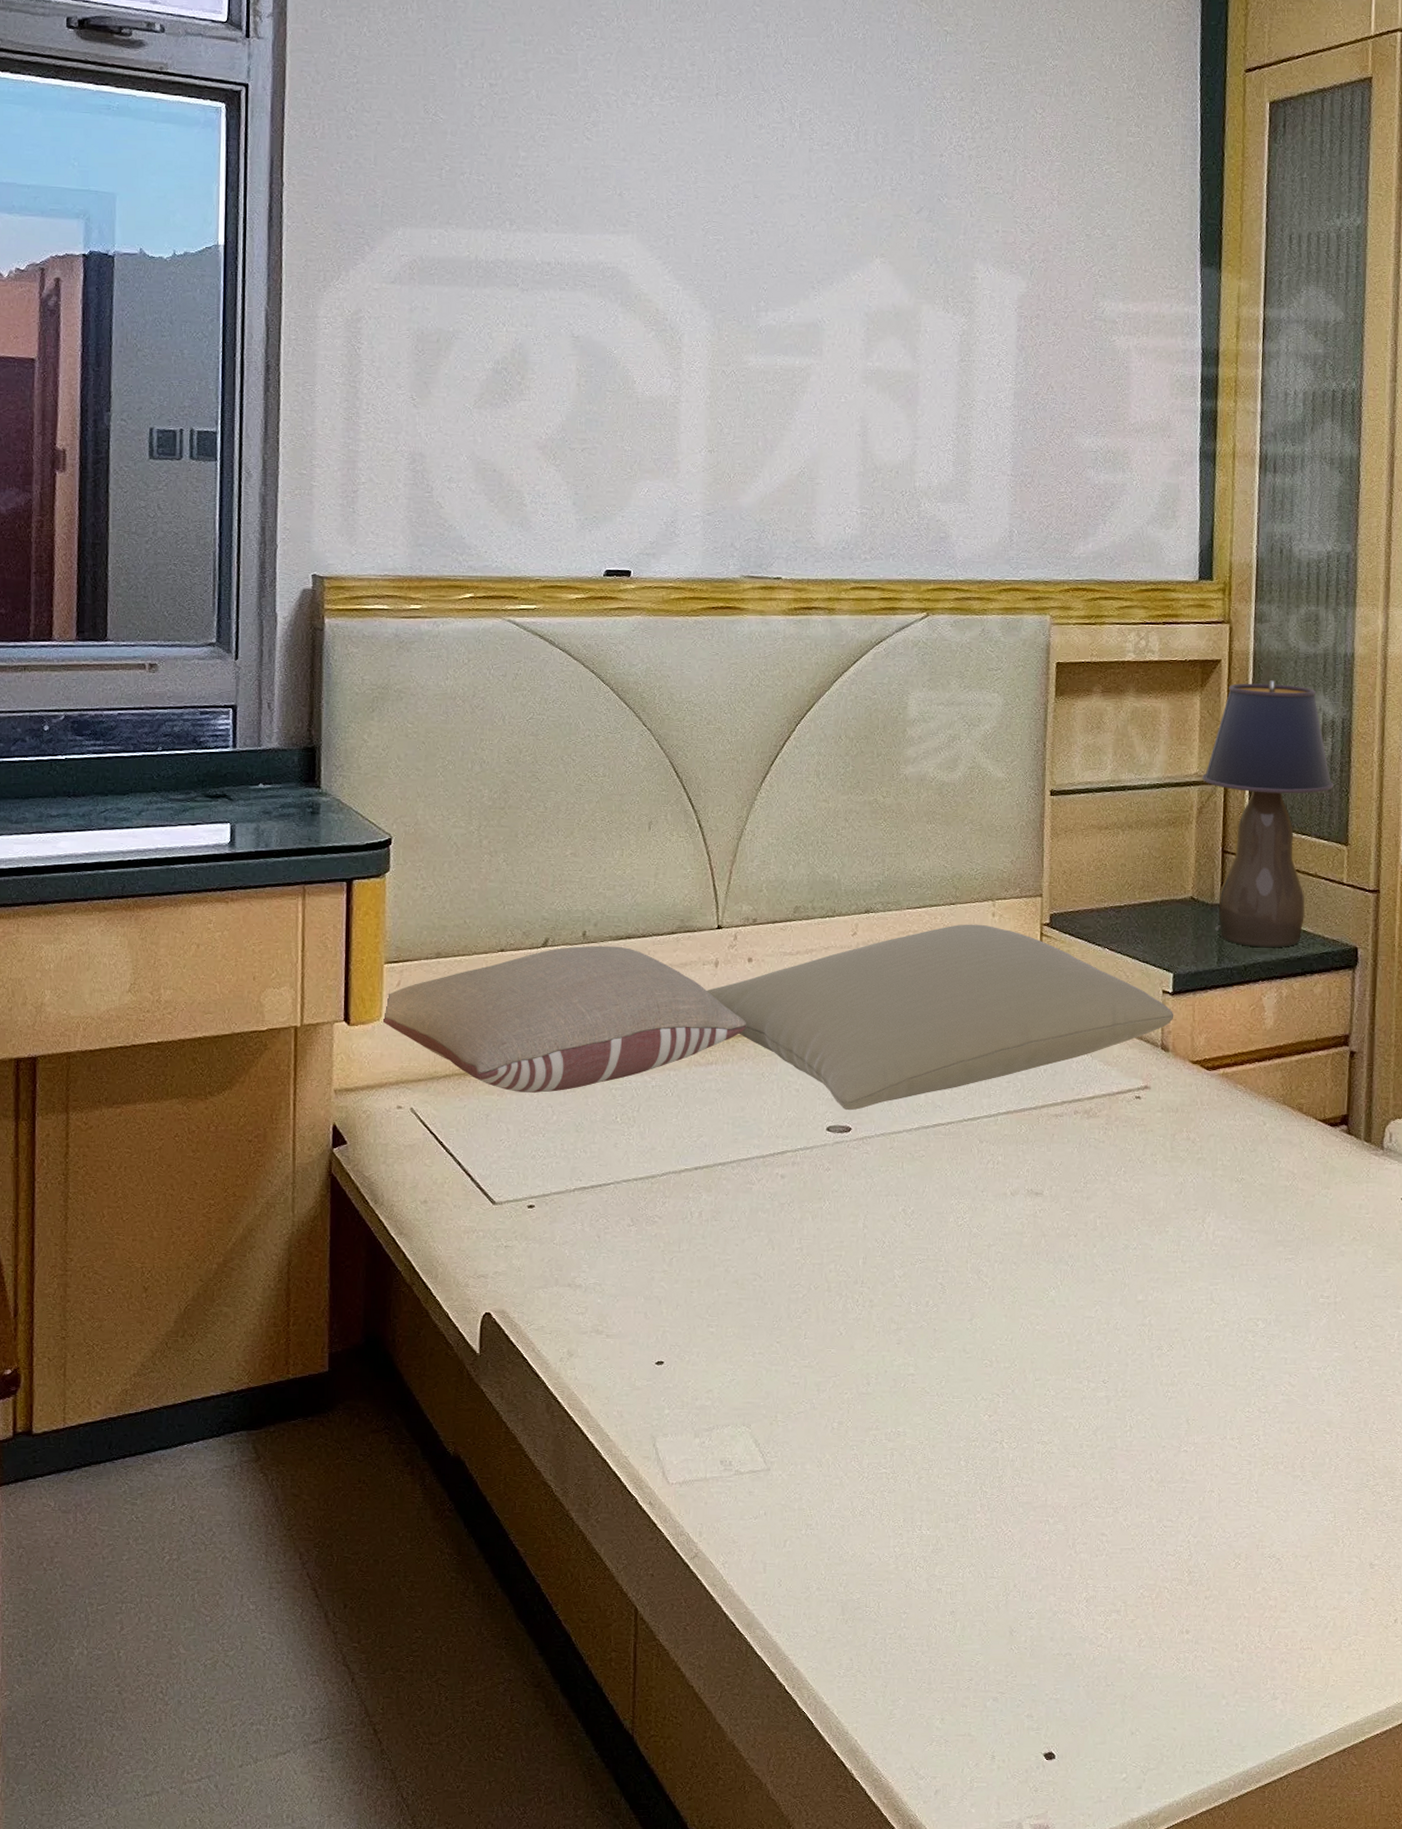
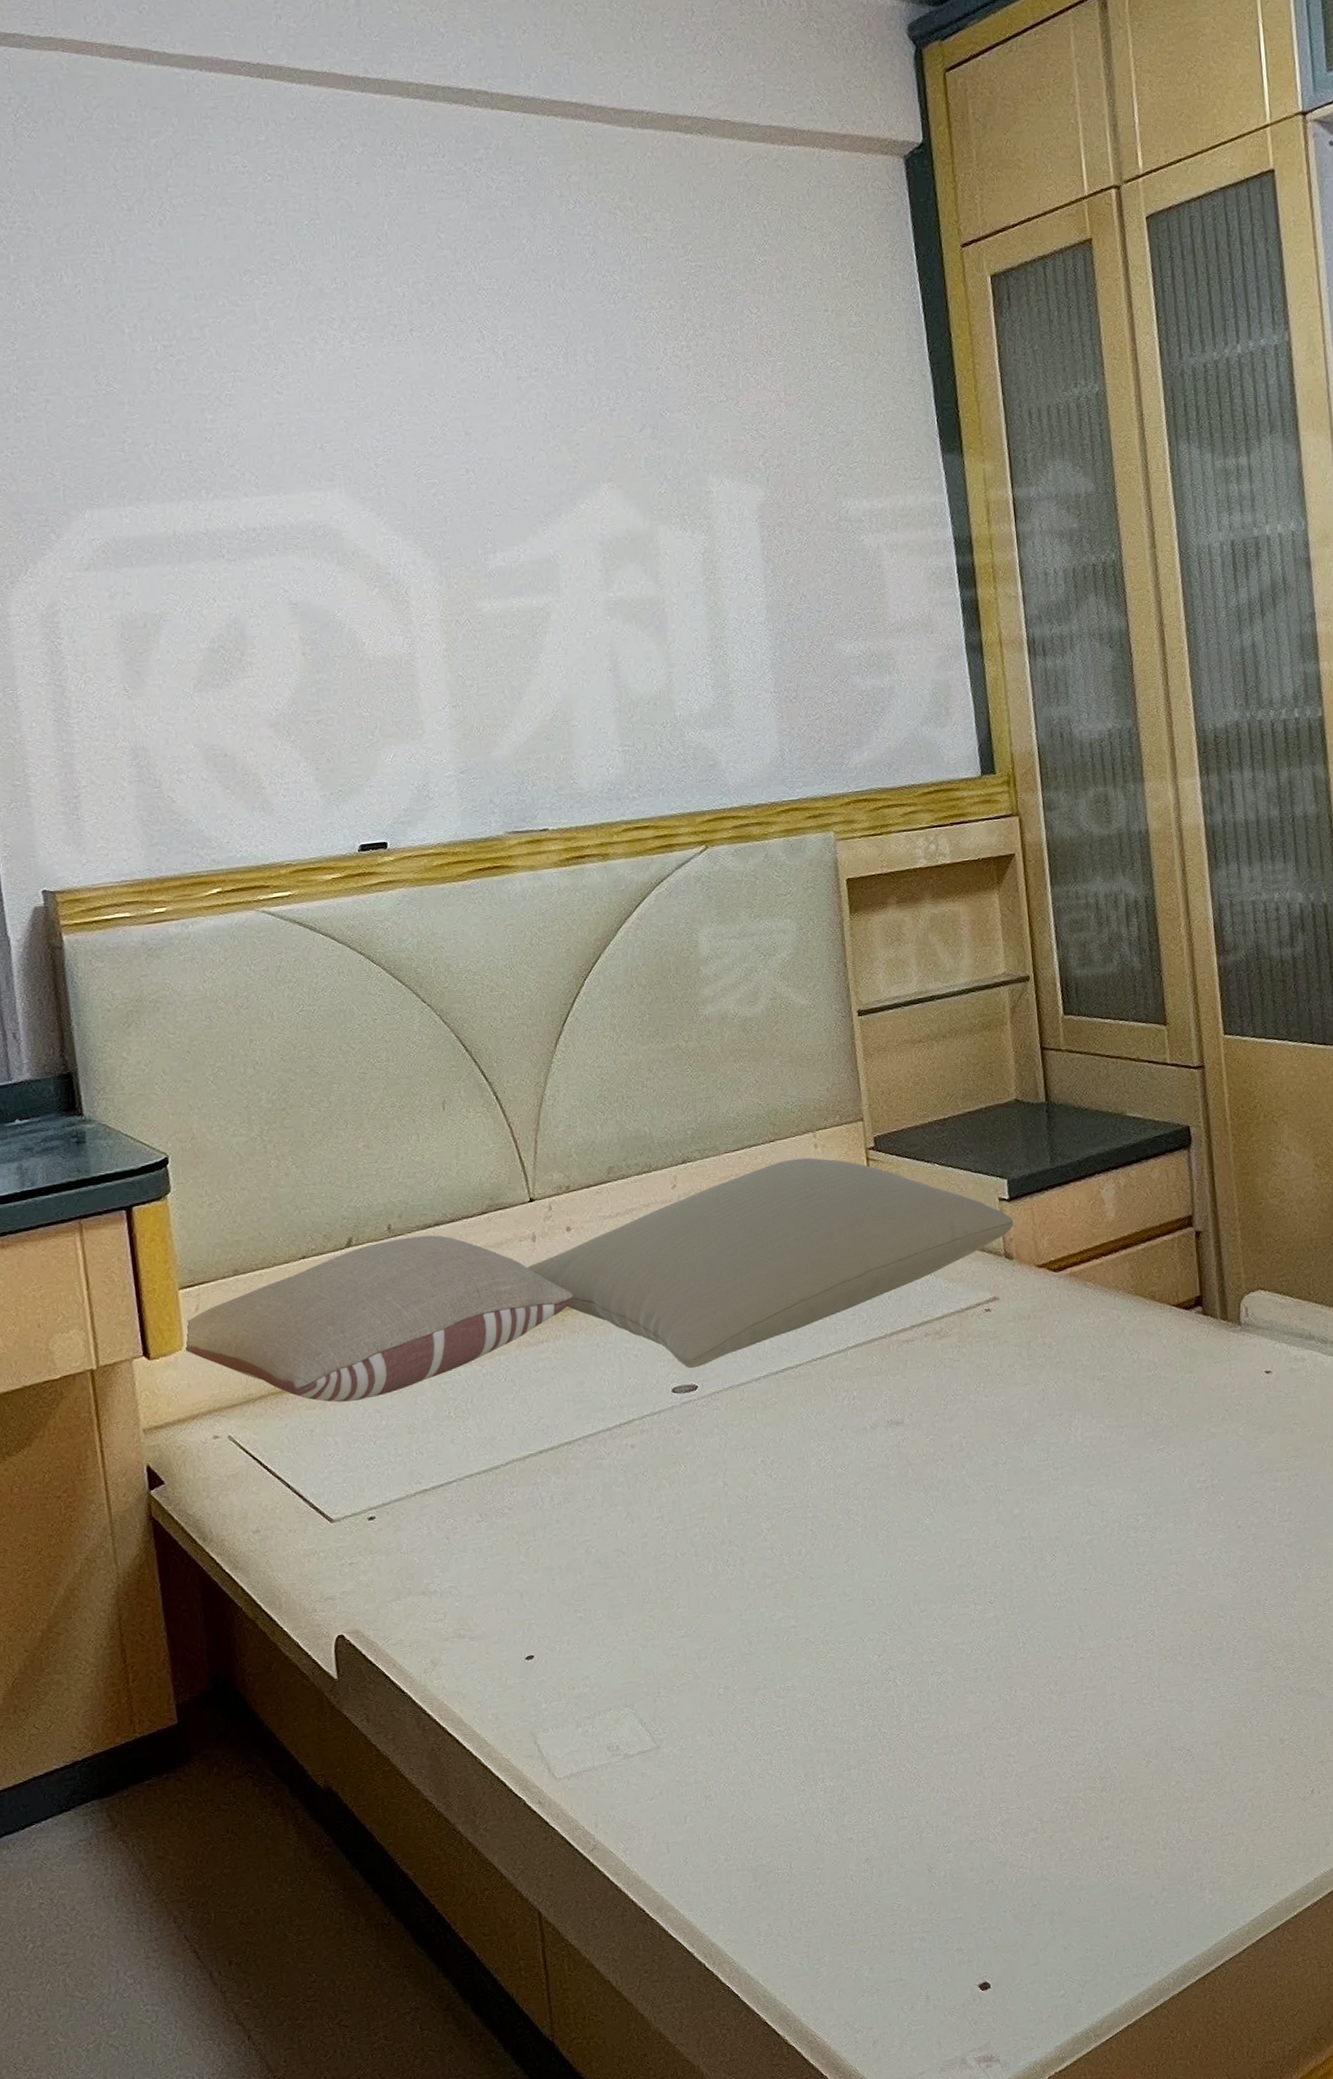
table lamp: present [1202,680,1333,948] -> none [1011,867,1145,1141]

